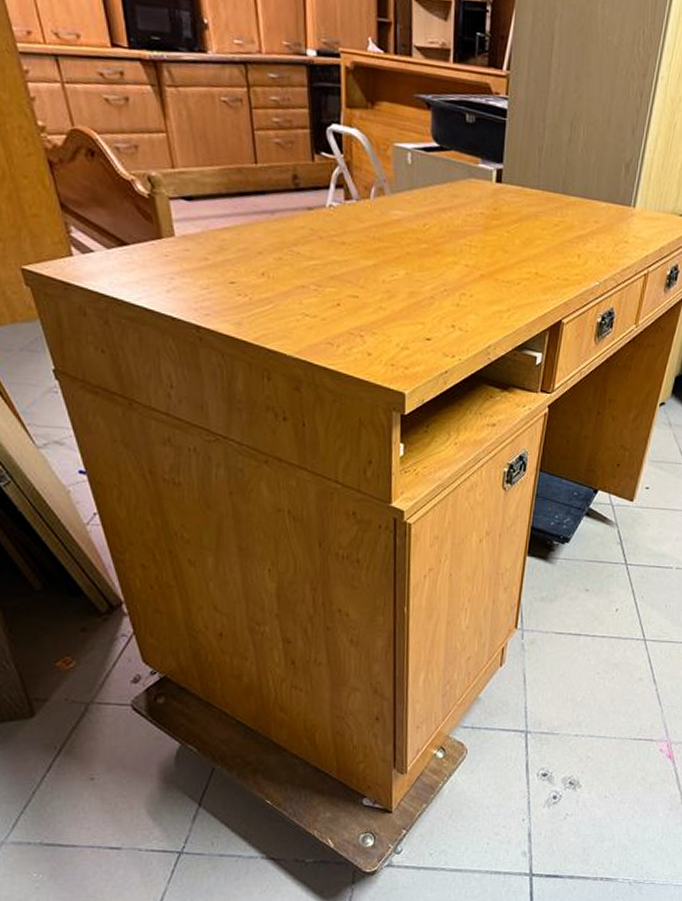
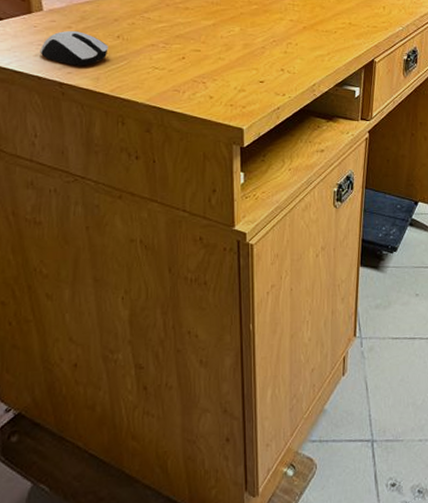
computer mouse: none [173,263,252,307] -> present [40,31,109,66]

